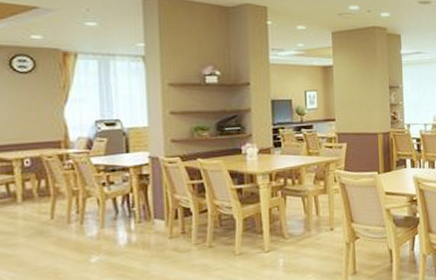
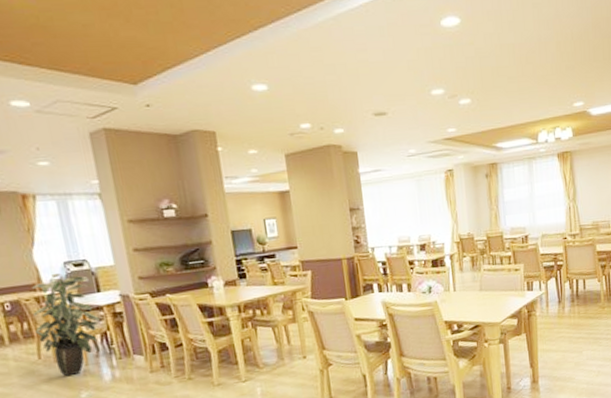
indoor plant: none [53,131,124,239] -> present [31,273,100,377]

